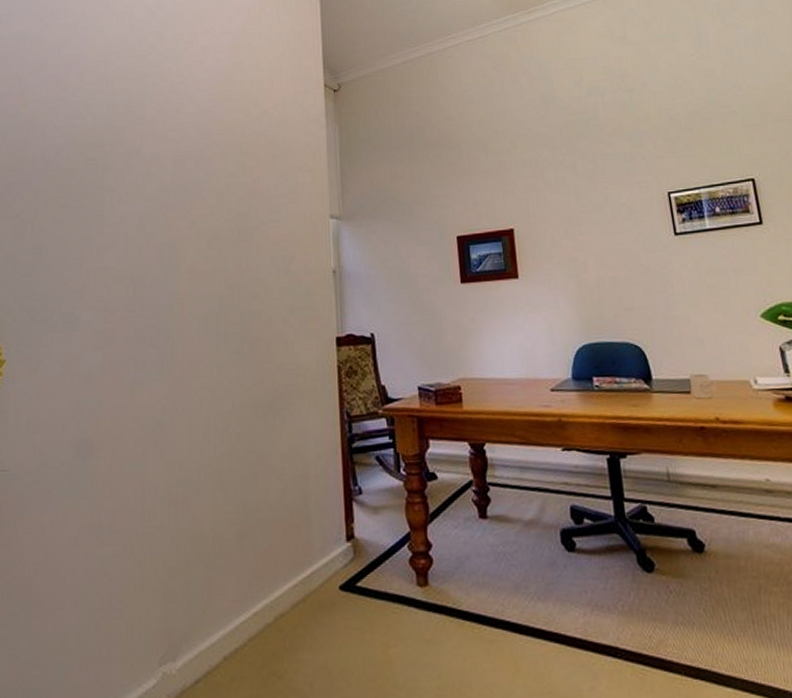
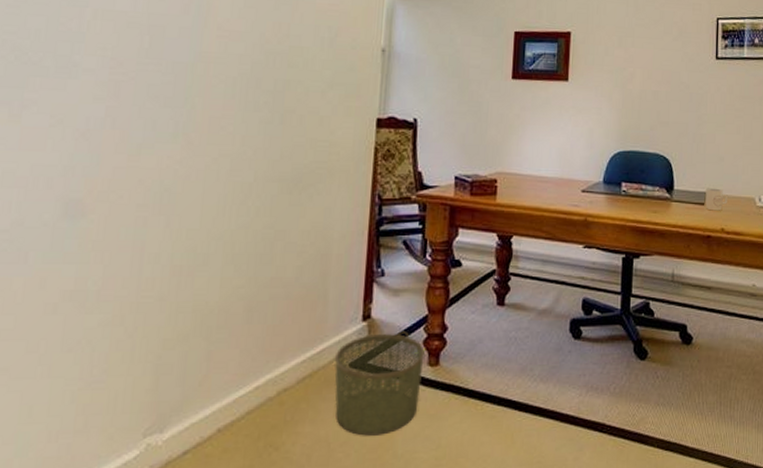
basket: none [324,550,413,663] -> present [334,331,425,436]

